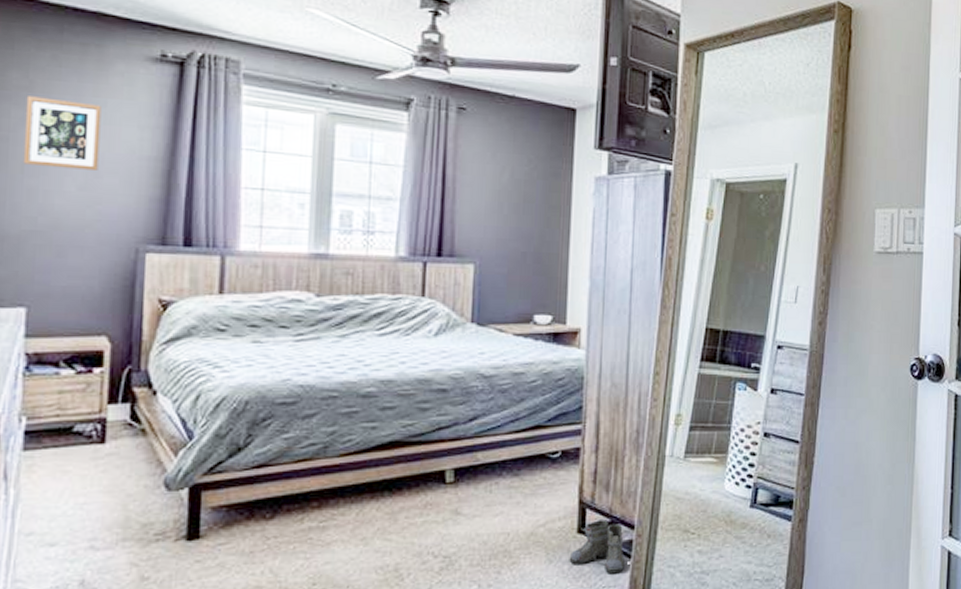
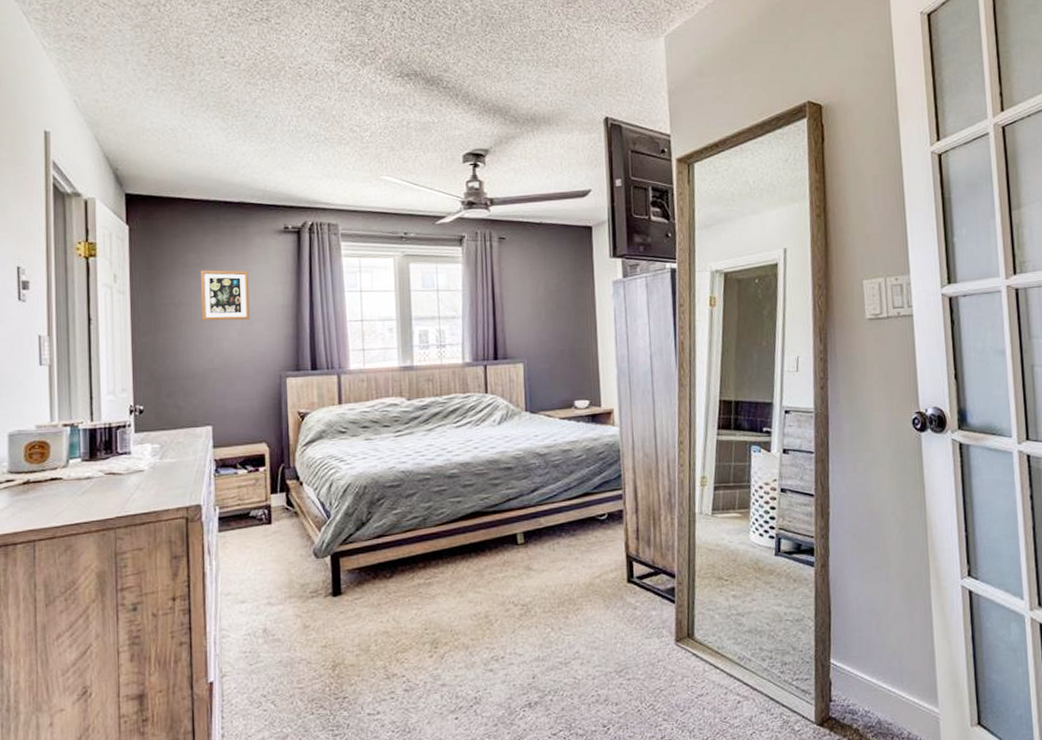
boots: present [569,520,627,574] -> none [623,570,672,617]

